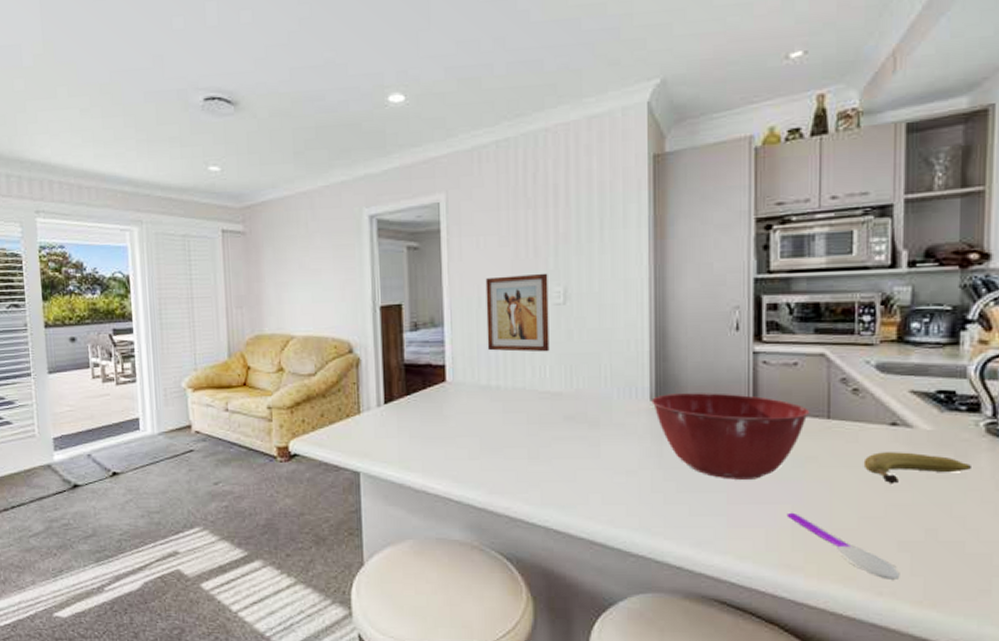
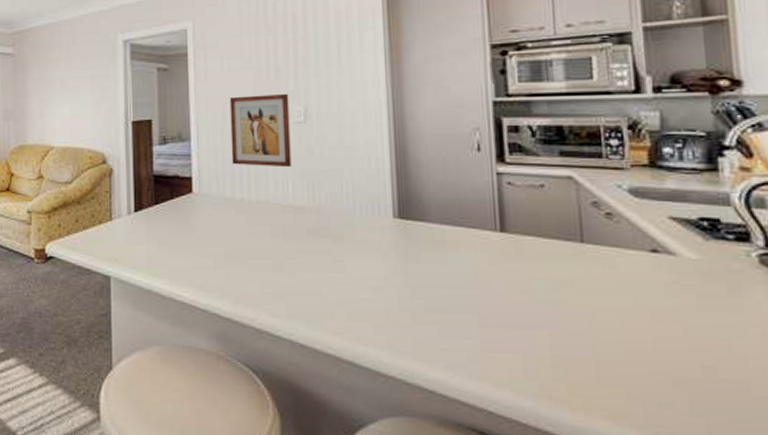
mixing bowl: present [651,393,810,480] -> none [395,211,562,302]
spoon: present [786,512,900,580] -> none [544,339,678,420]
fruit: present [863,452,971,484] -> none [624,280,747,315]

